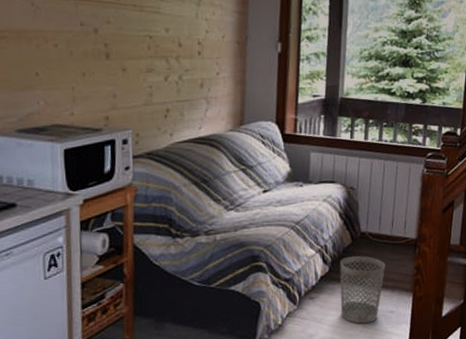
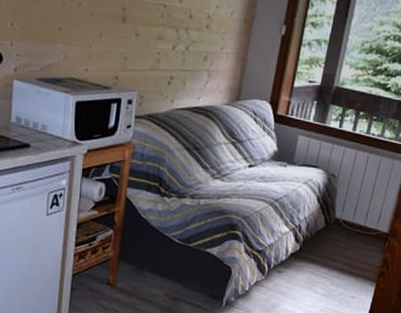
wastebasket: present [339,256,386,324] -> none [304,239,354,304]

